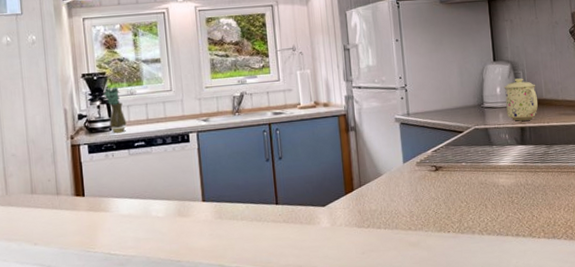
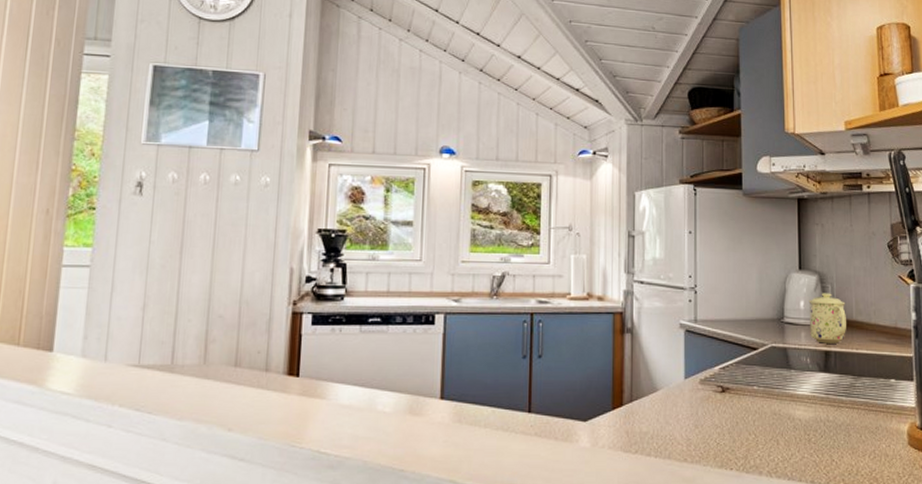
vase: present [103,86,127,134] -> none [340,246,363,305]

